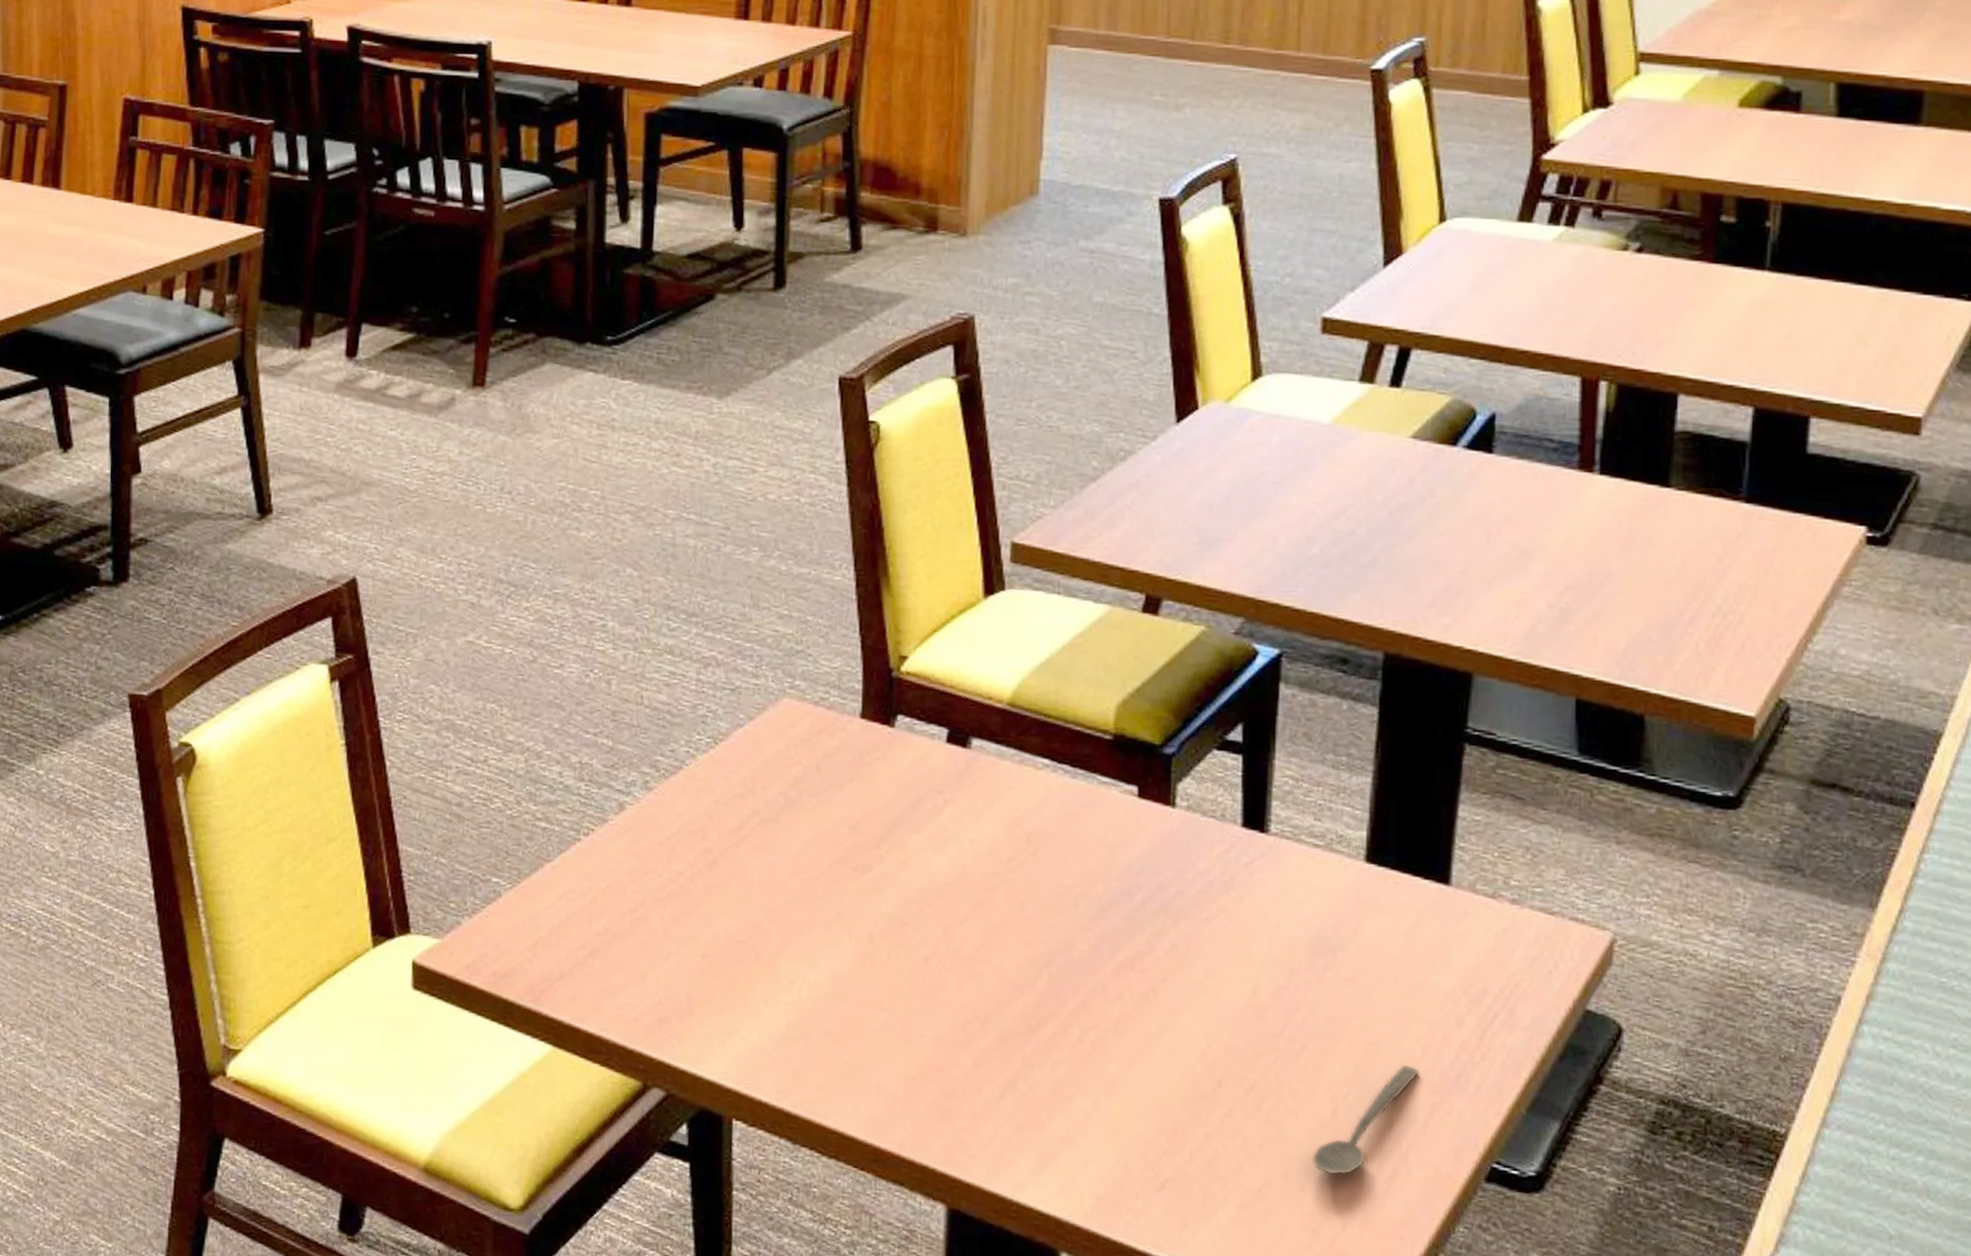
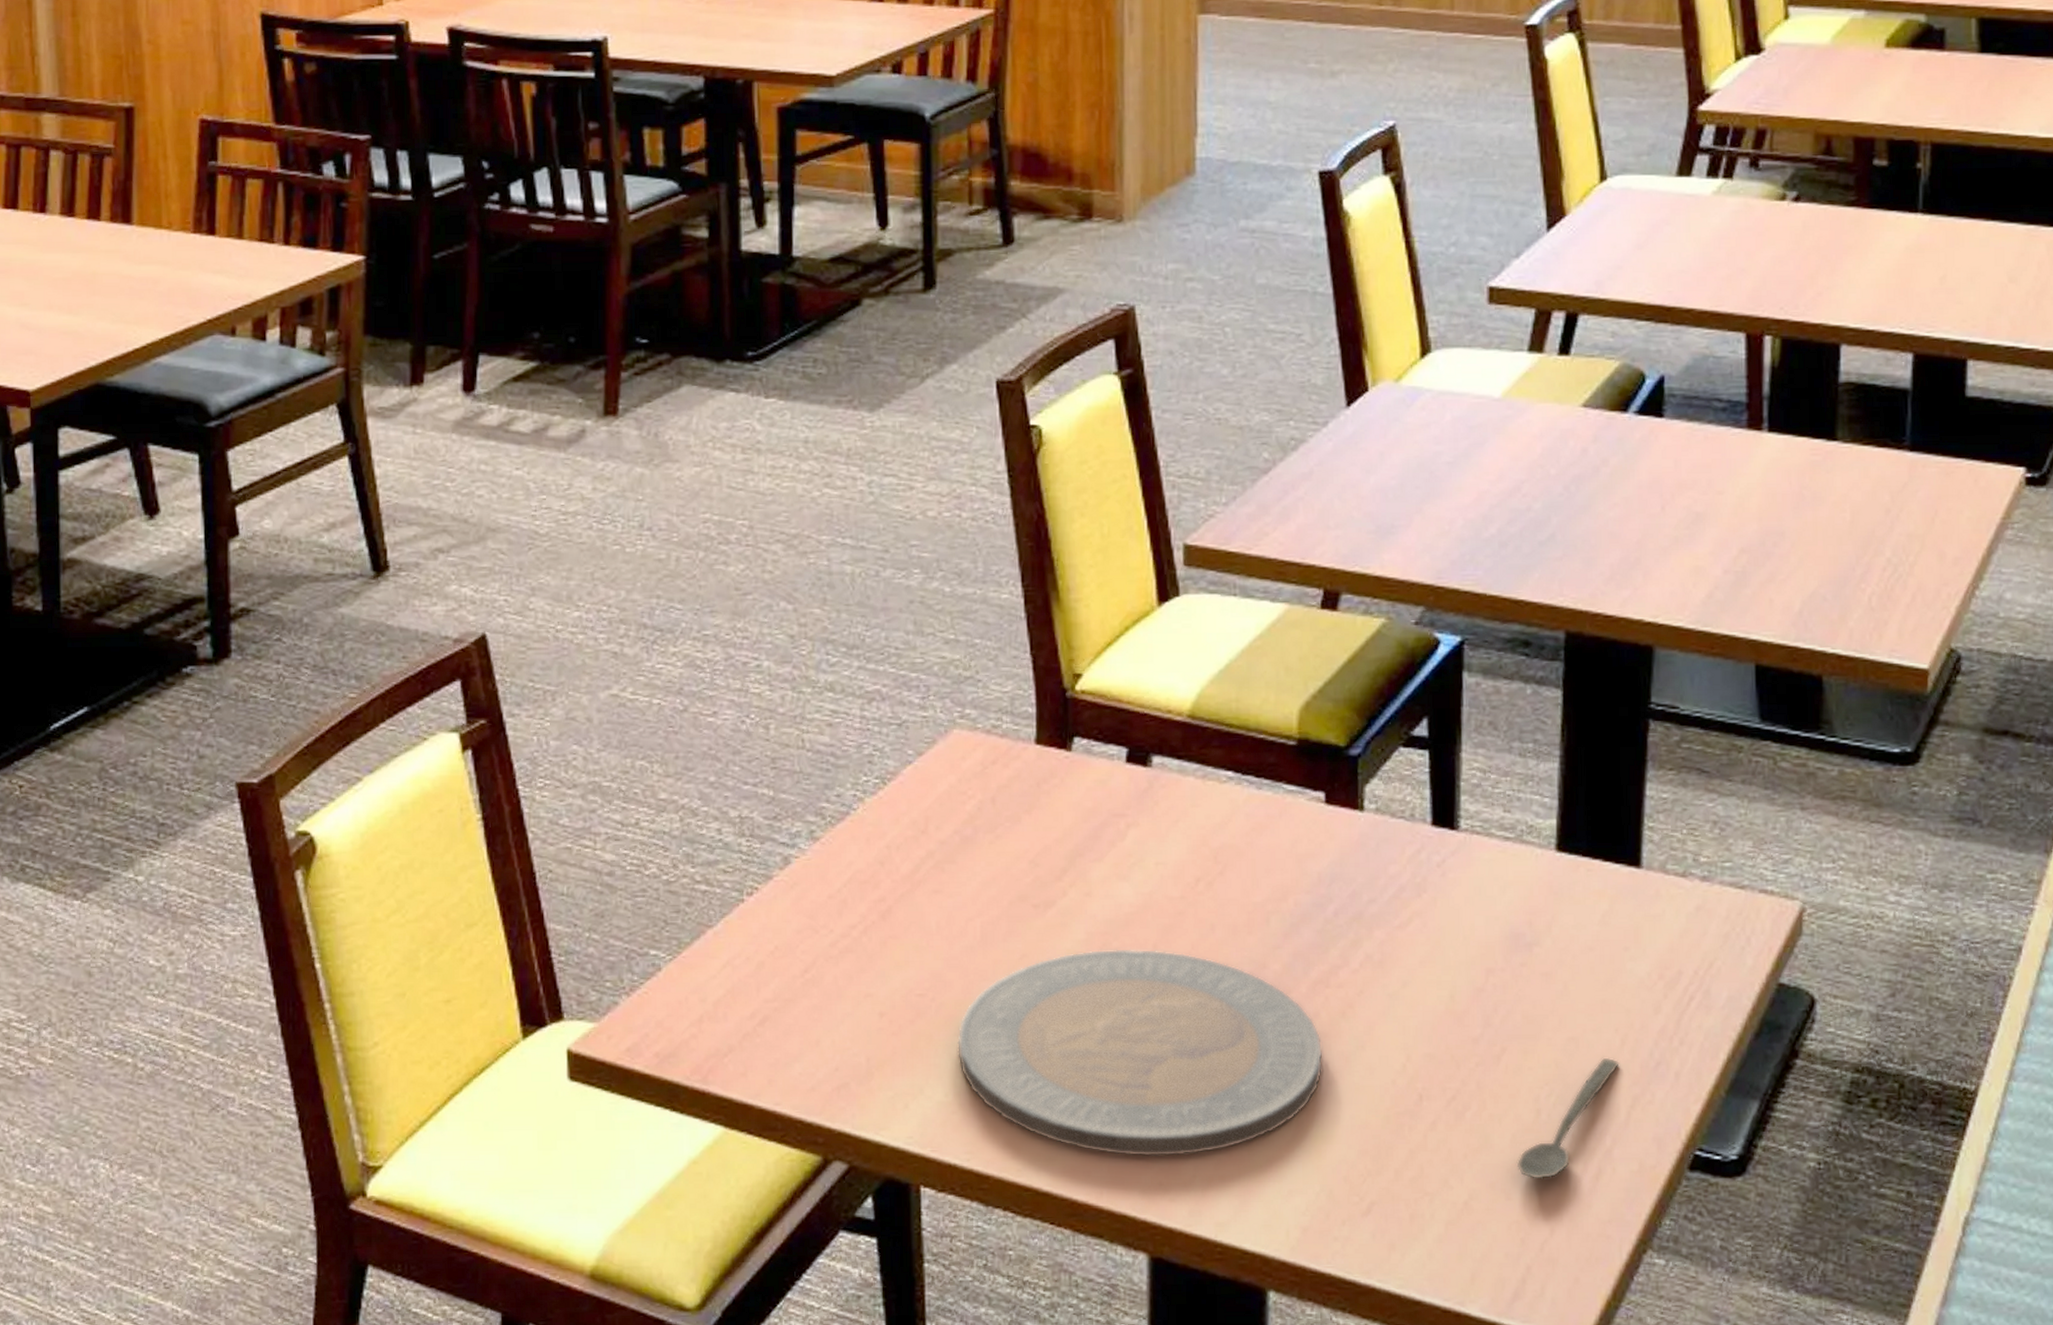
plate: none [773,915,1125,1117] -> present [957,949,1323,1157]

